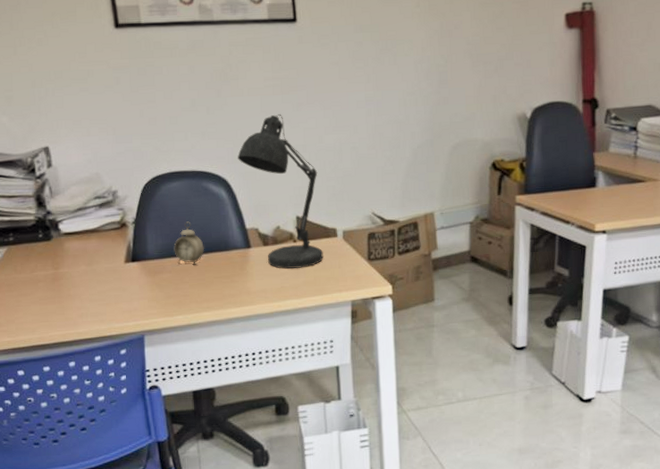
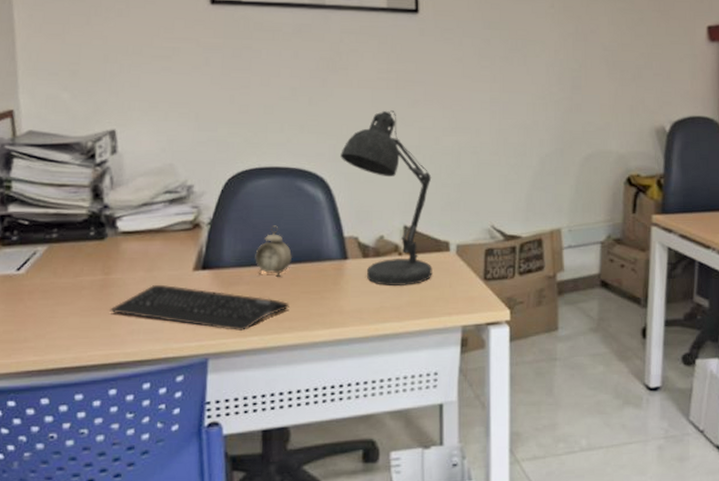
keyboard: none [62,276,206,311] -> present [110,285,289,331]

